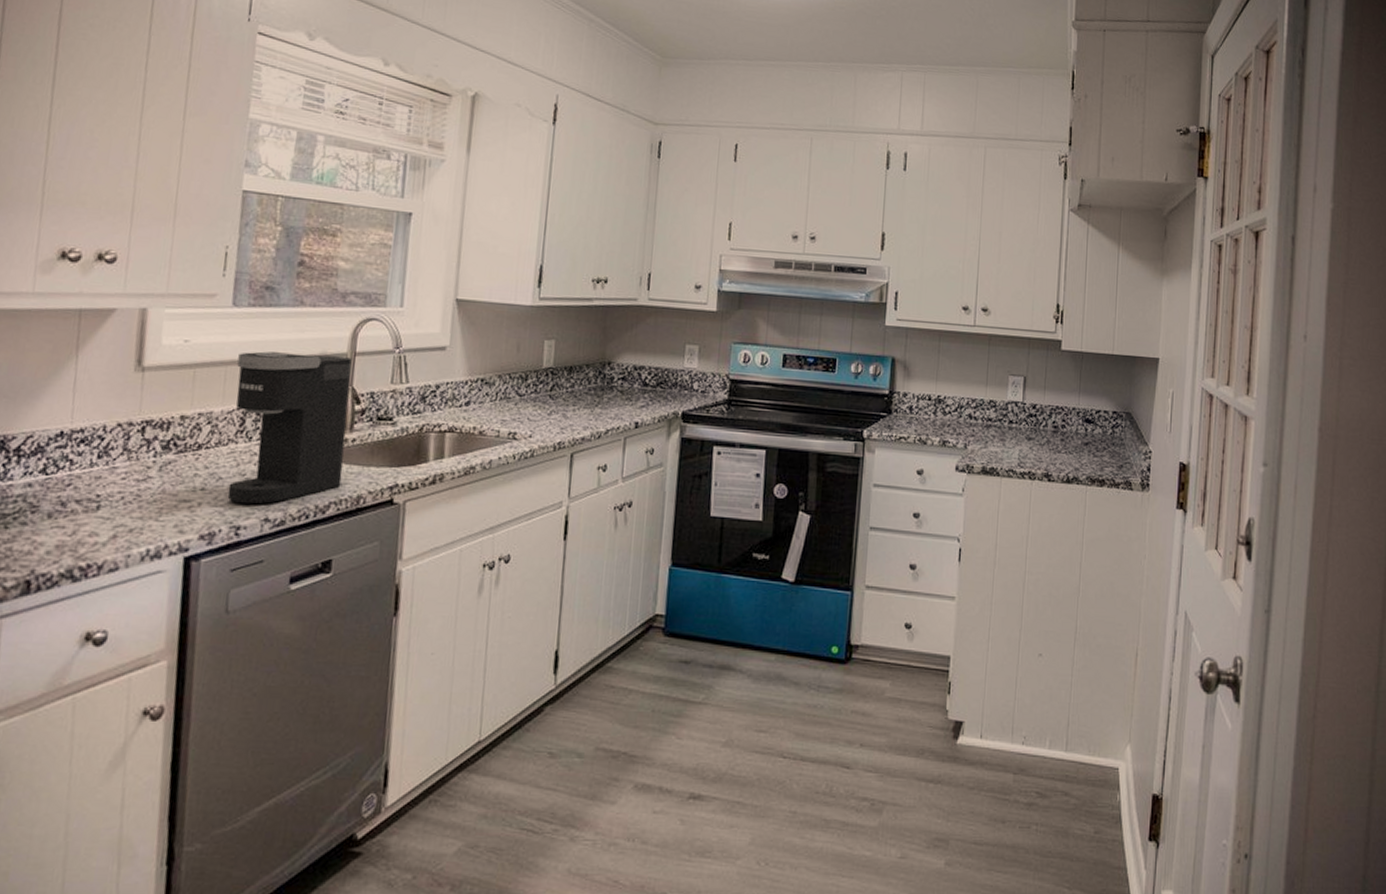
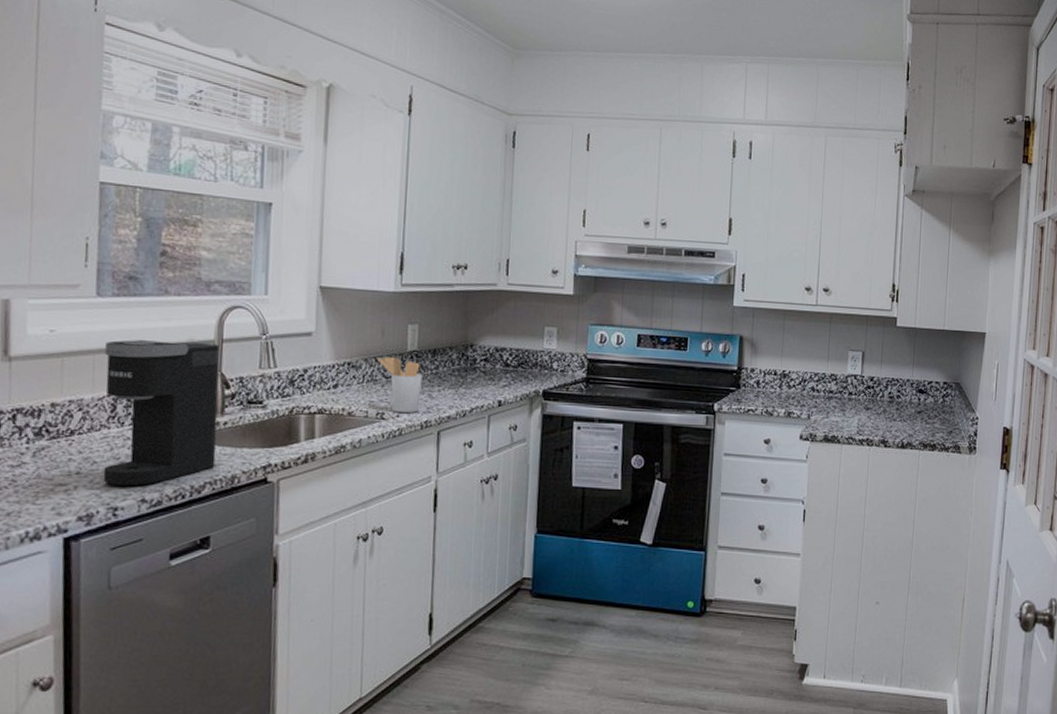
utensil holder: none [512,373,557,434] -> present [378,356,422,414]

